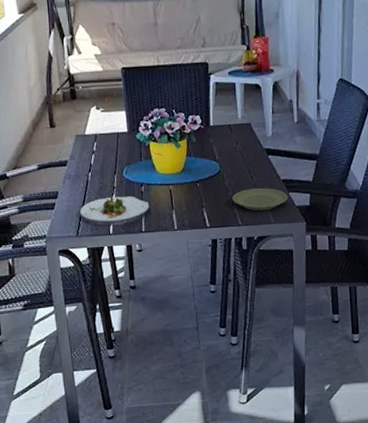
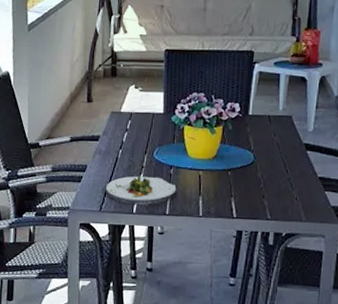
plate: present [232,188,288,211] -> none [263,183,324,207]

